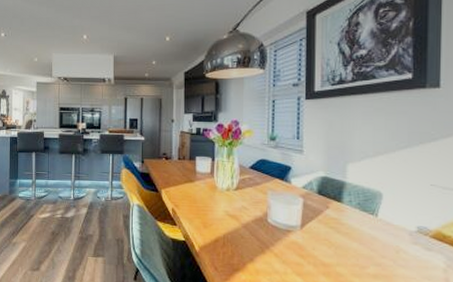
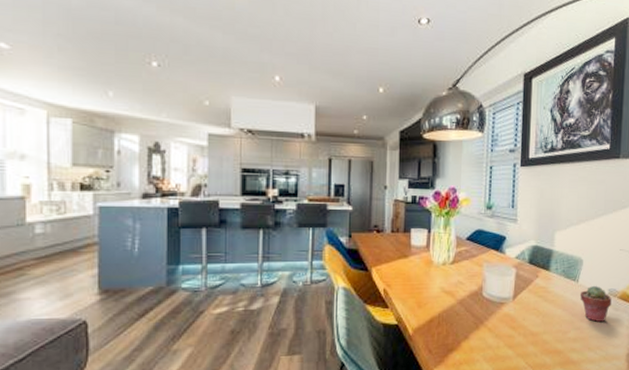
potted succulent: none [379,221,422,261] -> present [579,285,612,322]

